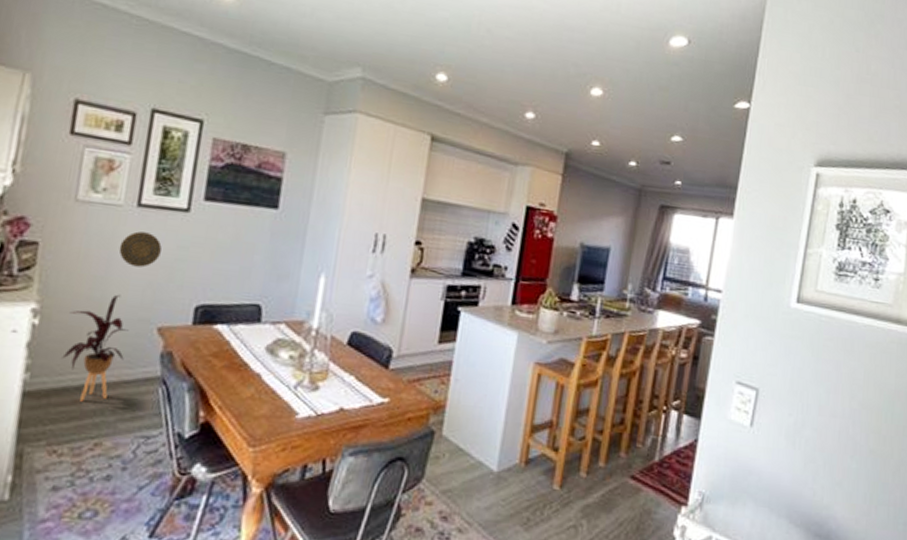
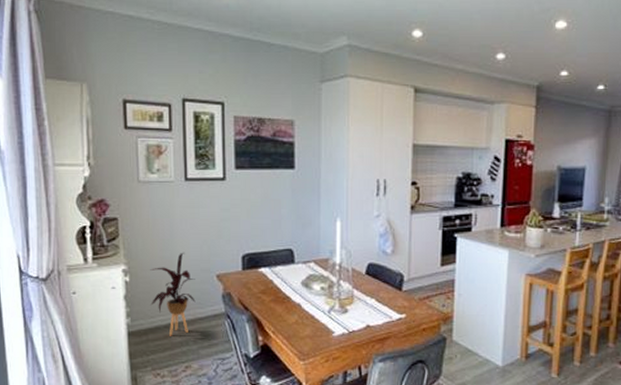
decorative plate: present [118,231,162,268] -> none [177,201,209,229]

